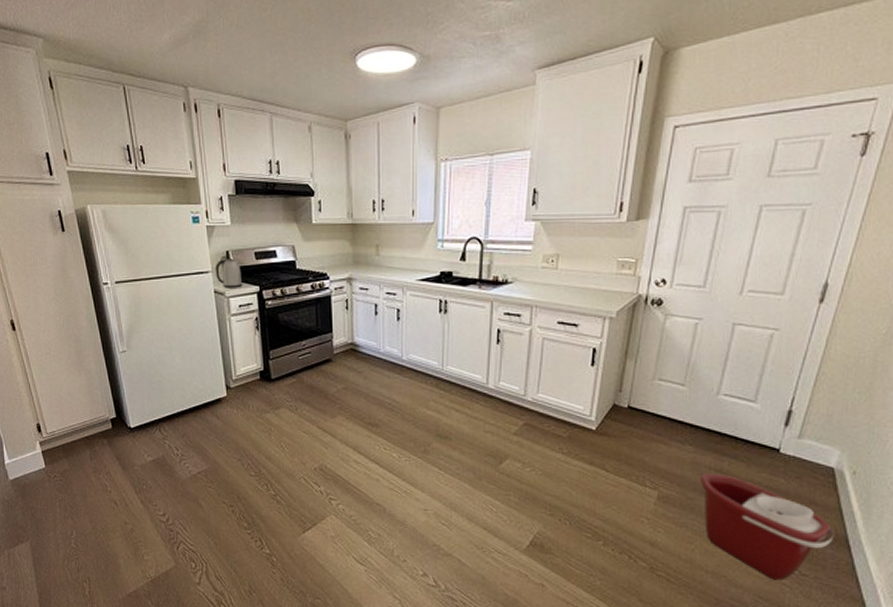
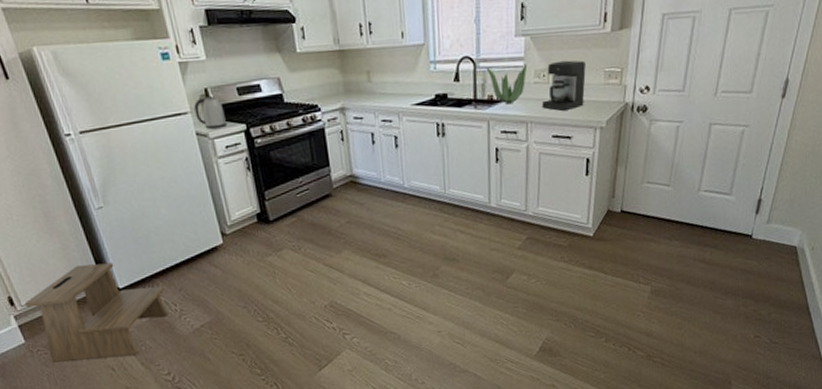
step stool: none [49,402,170,492] -> present [24,263,168,363]
plant: none [493,248,535,287] -> present [486,64,527,105]
coffee maker: none [548,247,597,297] -> present [541,60,586,111]
bucket: present [699,473,835,580] -> none [686,263,798,351]

